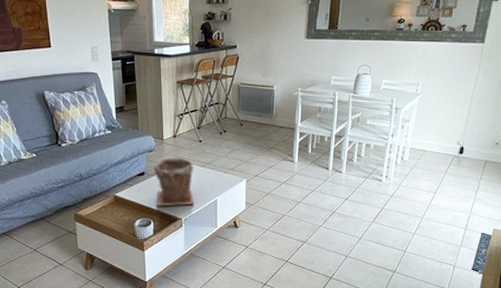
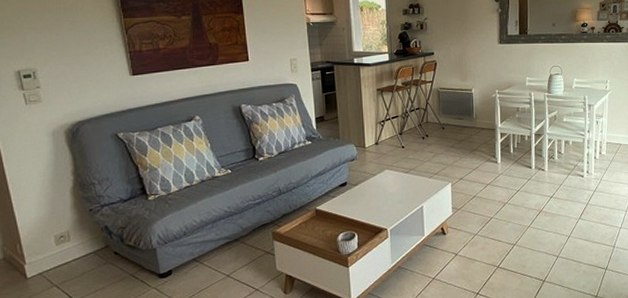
plant pot: present [154,156,194,207] -> none [356,164,399,218]

